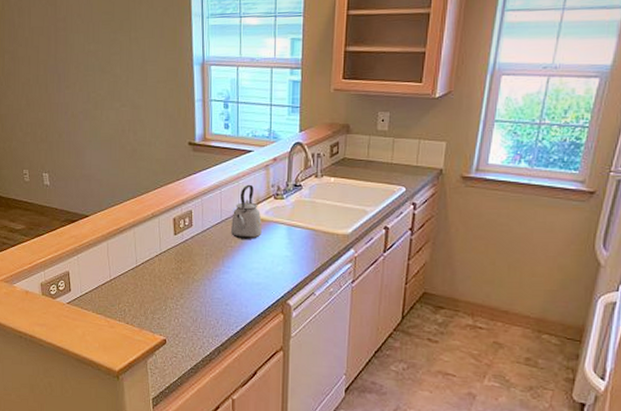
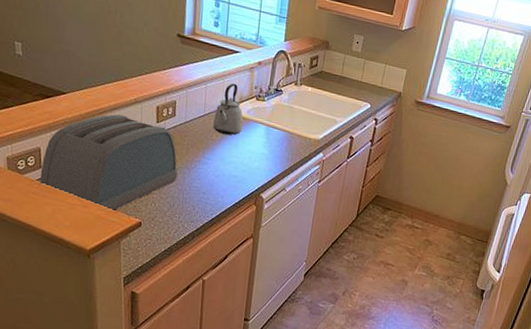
toaster: none [70,231,198,331] -> present [40,114,178,212]

